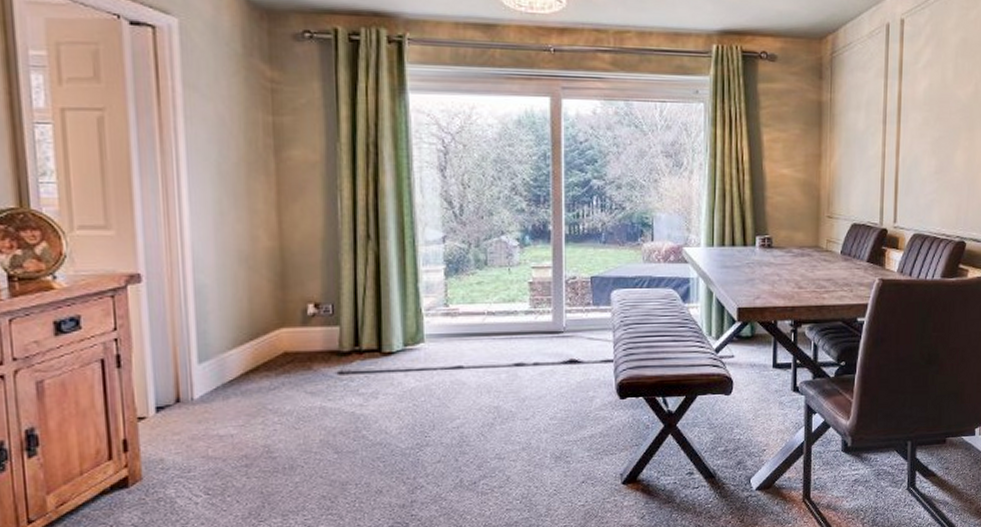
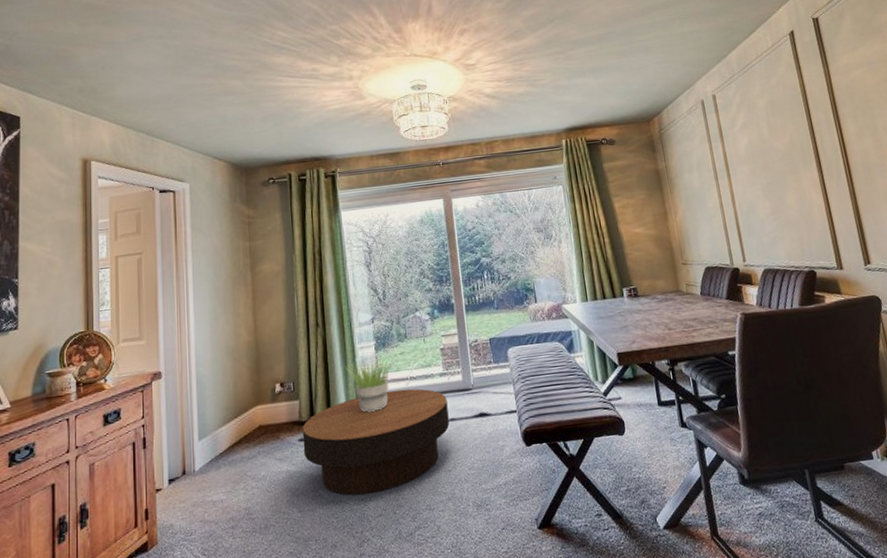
coffee table: none [342,325,532,439] -> present [302,388,450,496]
potted plant: none [405,285,469,348] -> present [346,357,394,412]

